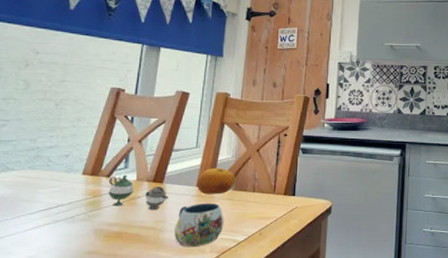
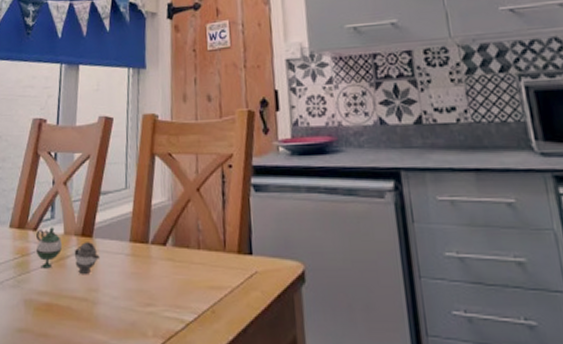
mug: present [174,203,224,248] -> none [109,264,167,329]
fruit: present [196,167,236,195] -> none [129,214,175,253]

